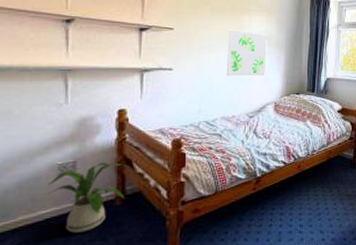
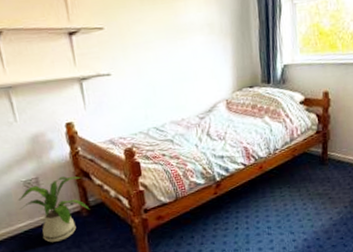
wall art: present [227,30,267,77] -> none [162,20,212,76]

